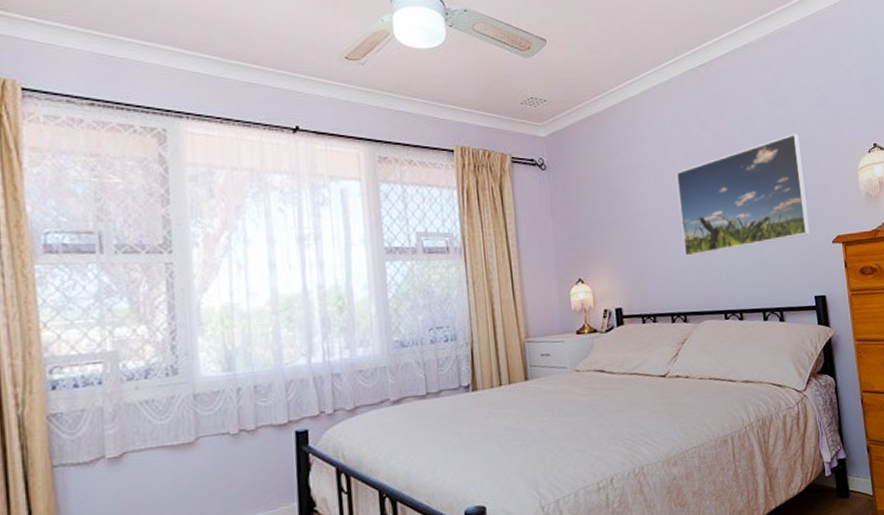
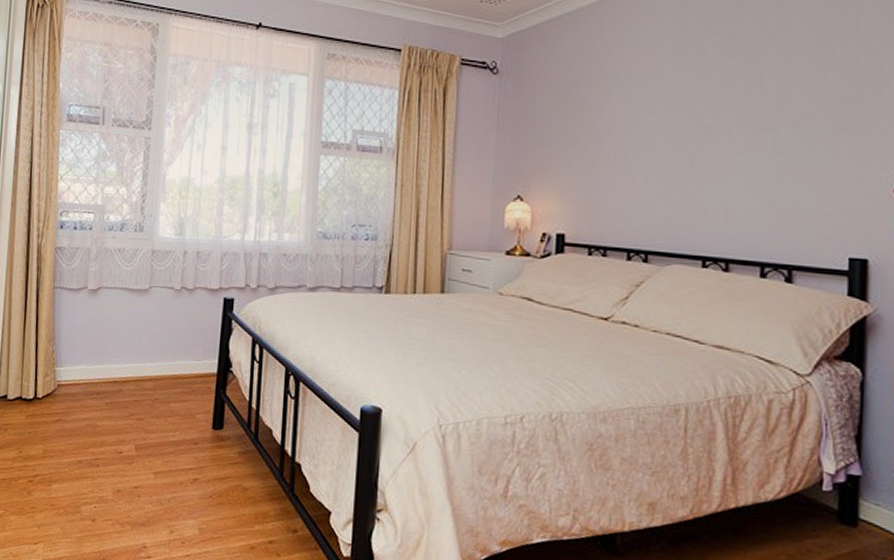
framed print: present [675,133,810,257] -> none [658,41,862,187]

